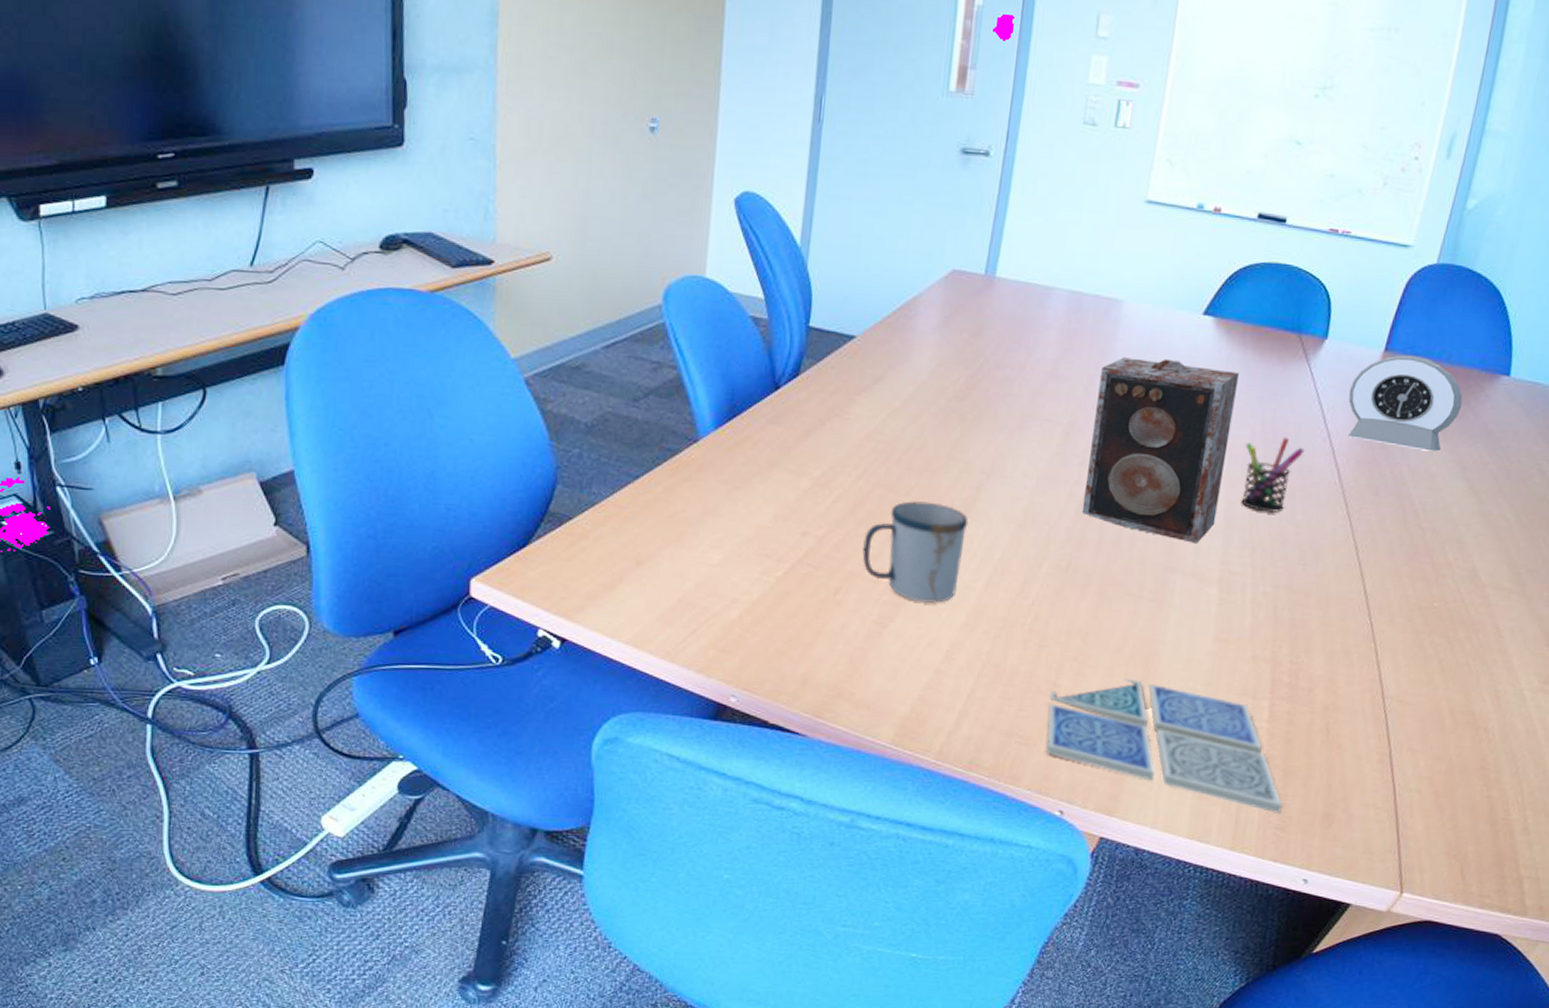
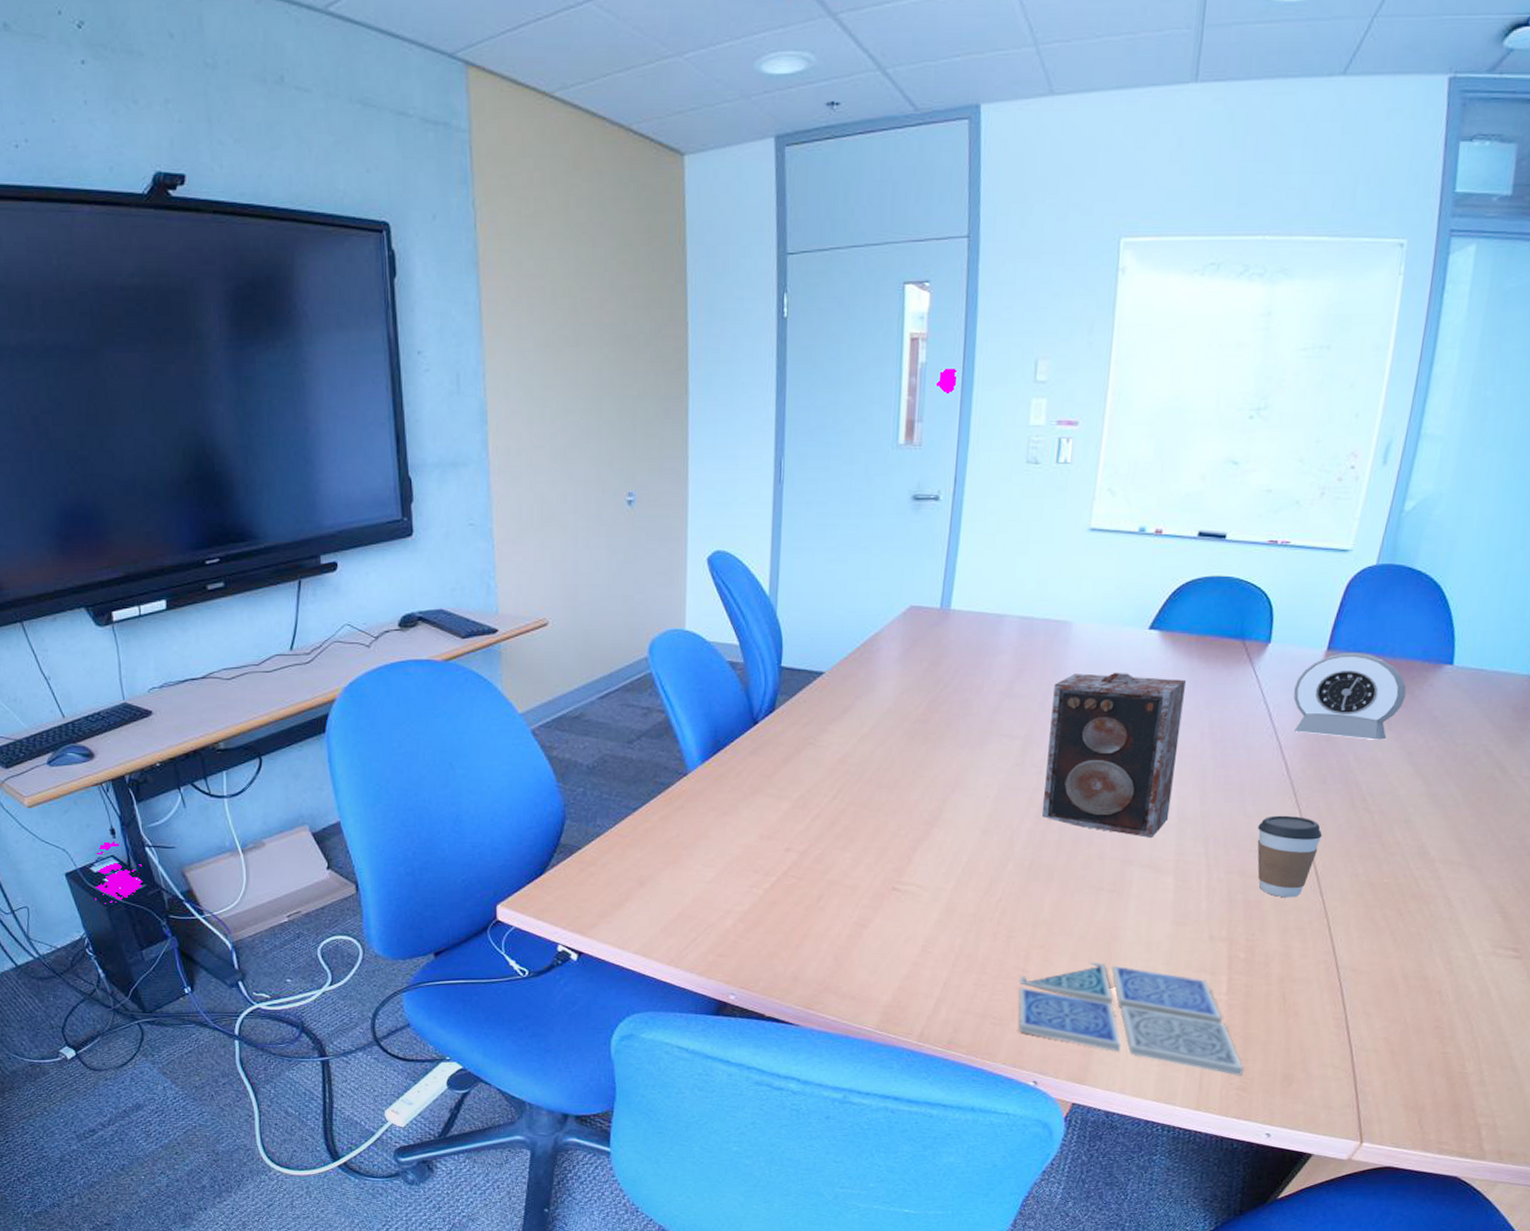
mug: present [862,501,969,604] -> none [841,815,937,905]
pen holder: present [1241,437,1305,514] -> none [1192,736,1253,807]
coffee cup: none [1305,526,1373,618] -> present [1257,815,1323,898]

